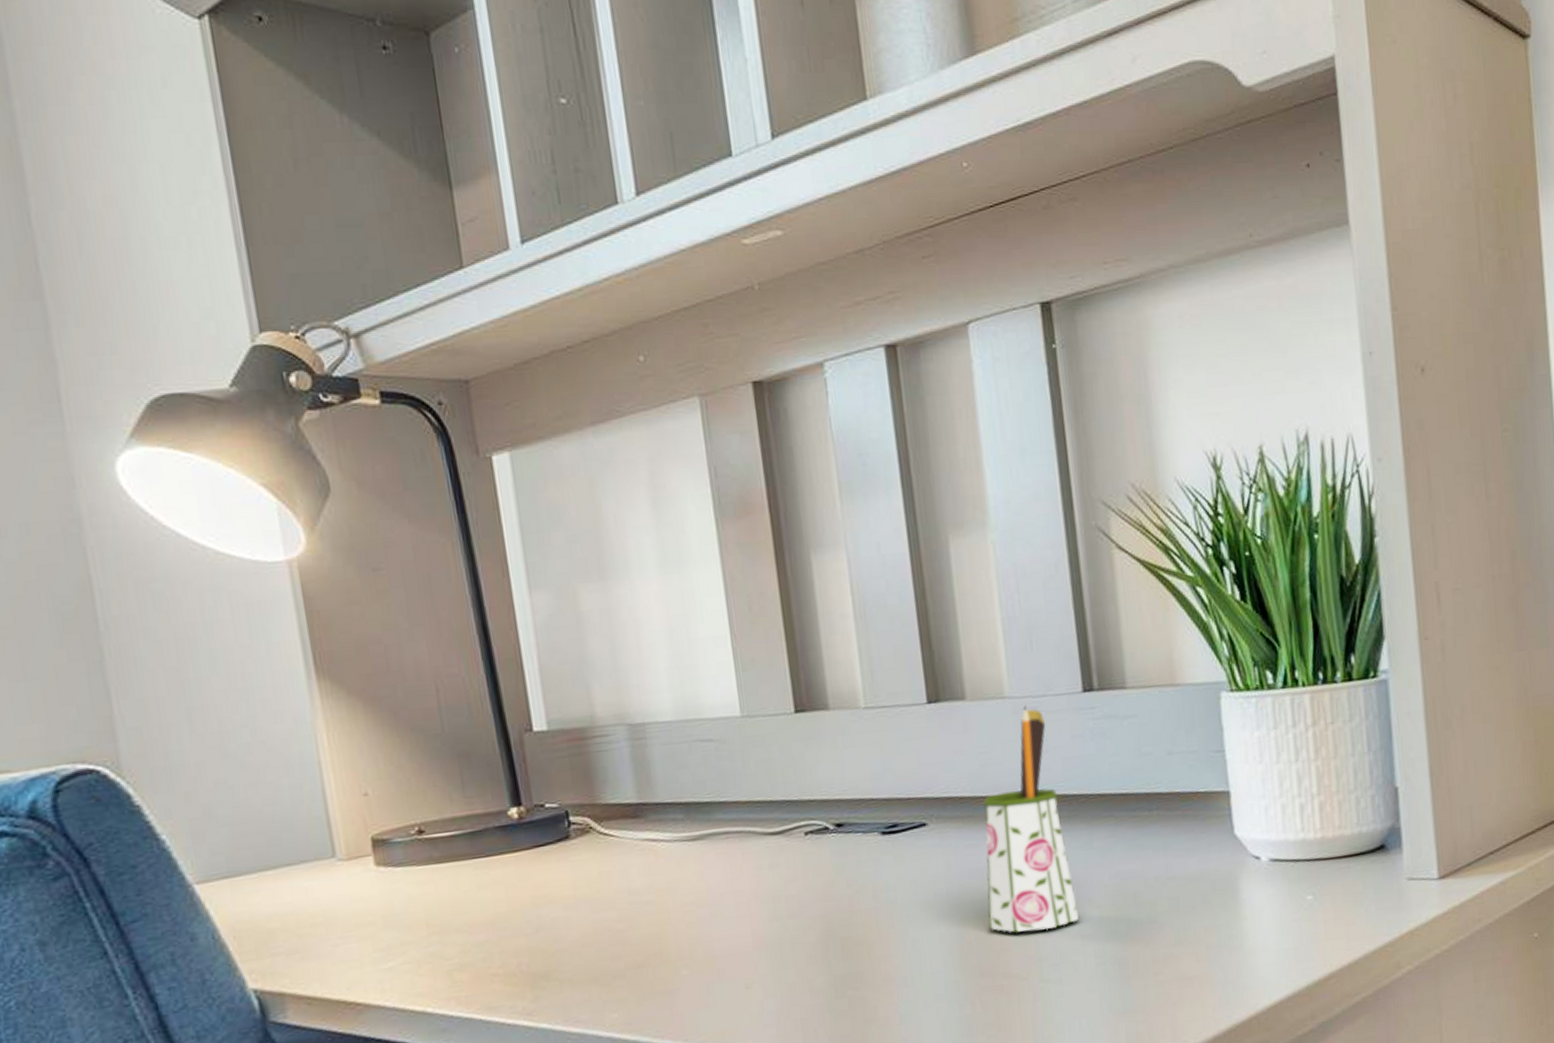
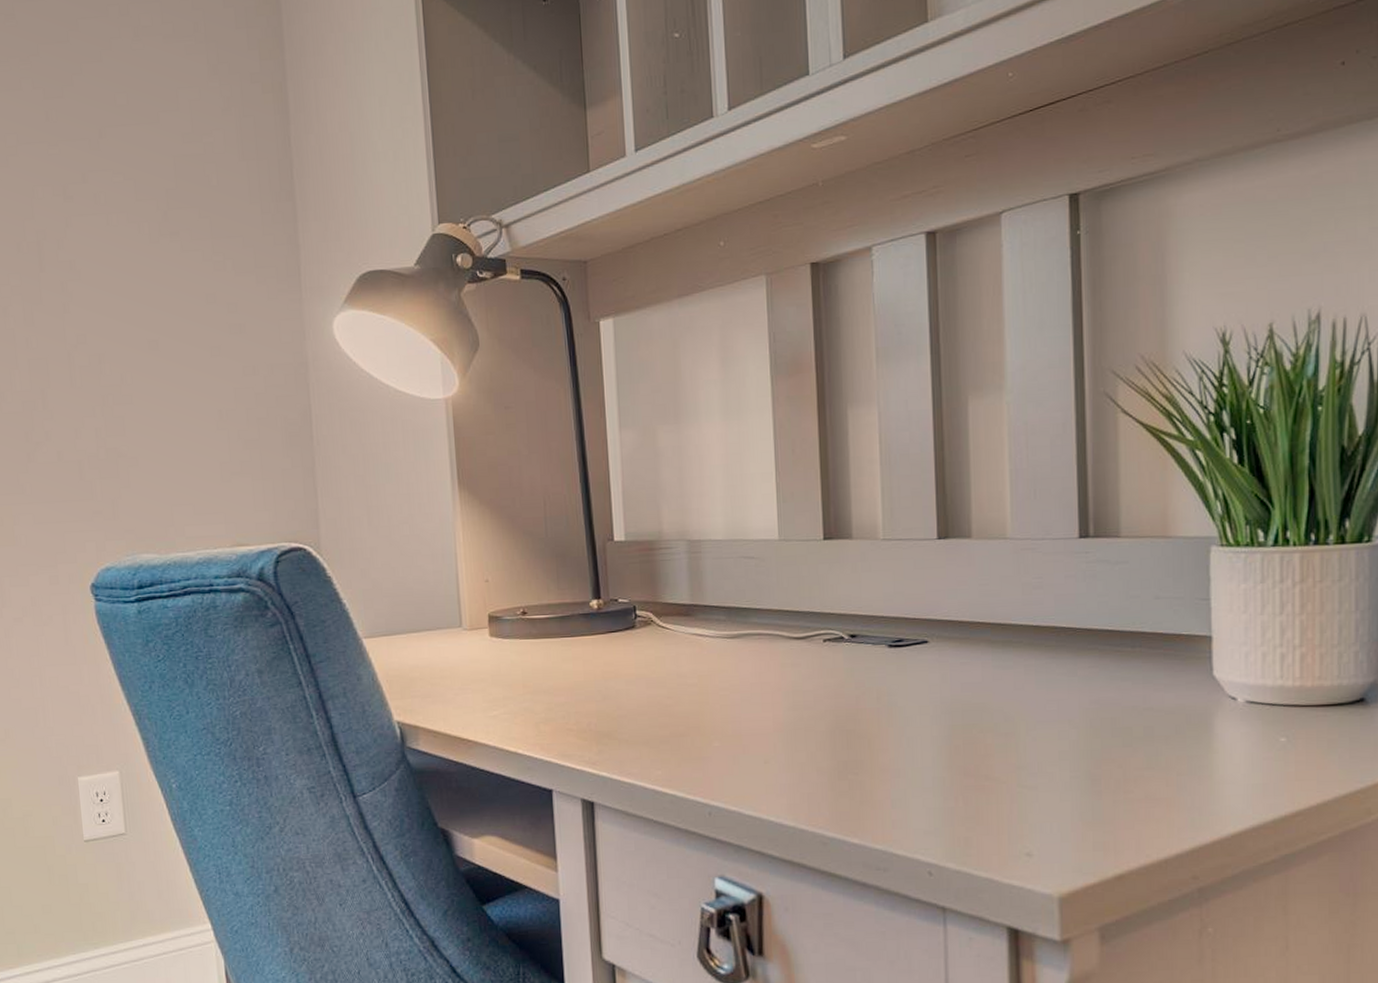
pen holder: present [983,706,1079,933] -> none [975,547,1058,743]

